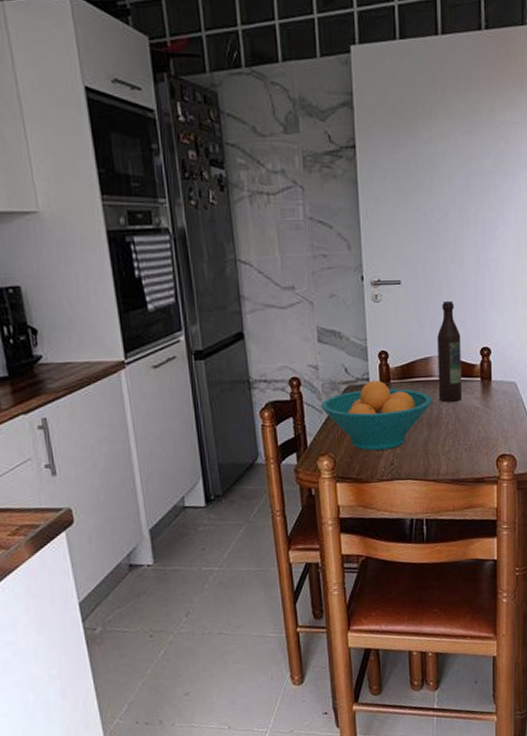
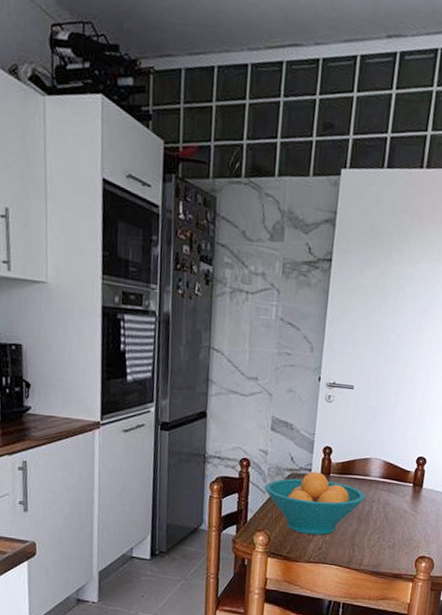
wine bottle: present [437,300,463,402] -> none [371,409,401,502]

